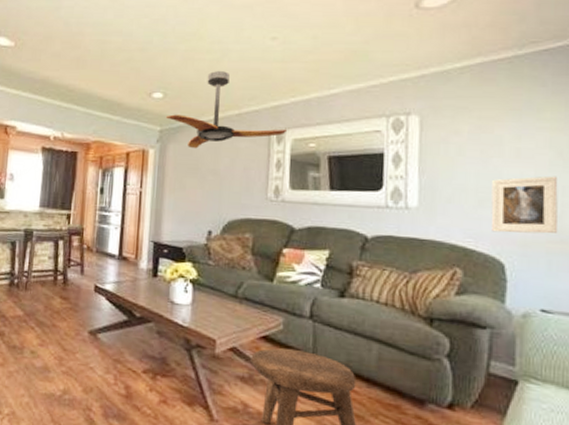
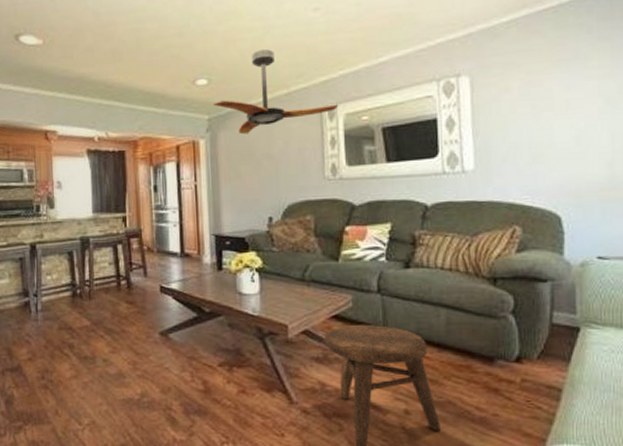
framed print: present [491,176,558,234] -> none [545,123,610,186]

